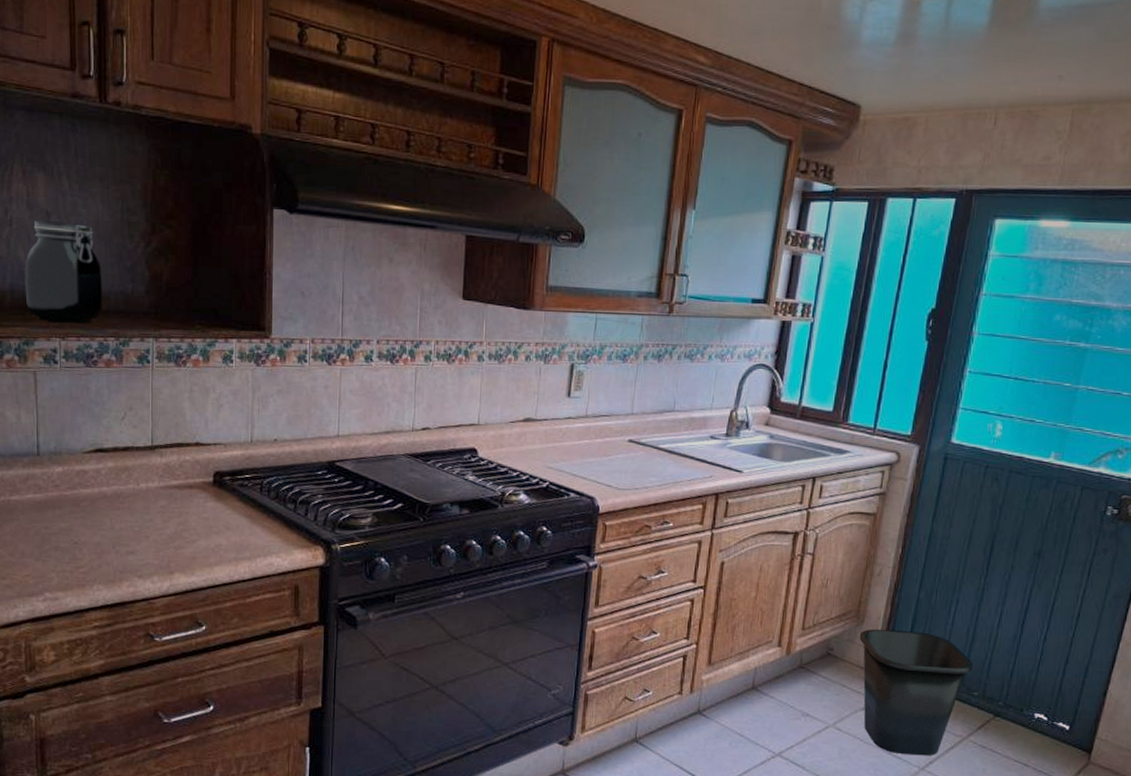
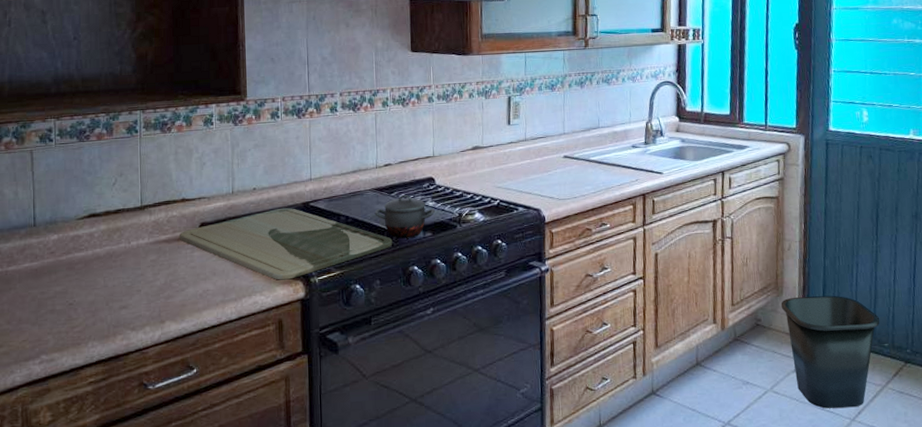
jar: present [25,220,102,324] -> none [22,18,93,105]
chopping board: none [192,464,425,544] -> present [180,207,393,280]
cooking pot: none [407,465,476,514] -> present [374,195,436,239]

